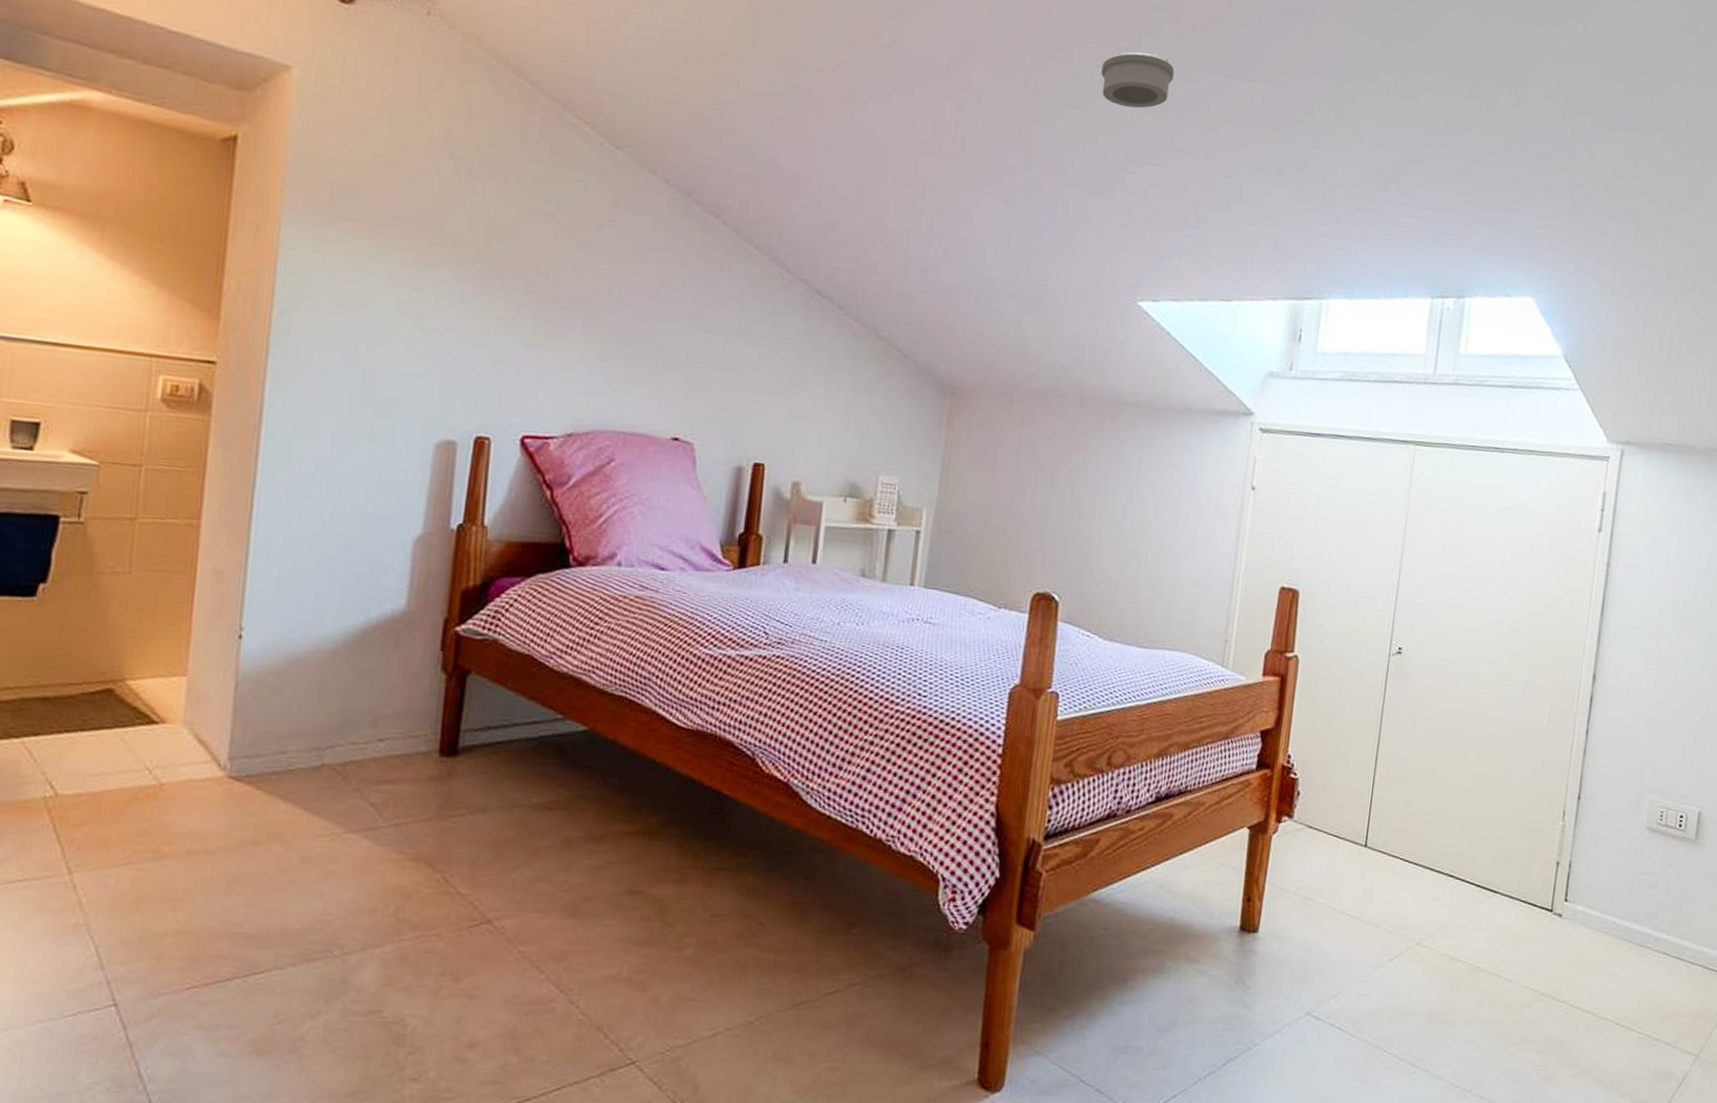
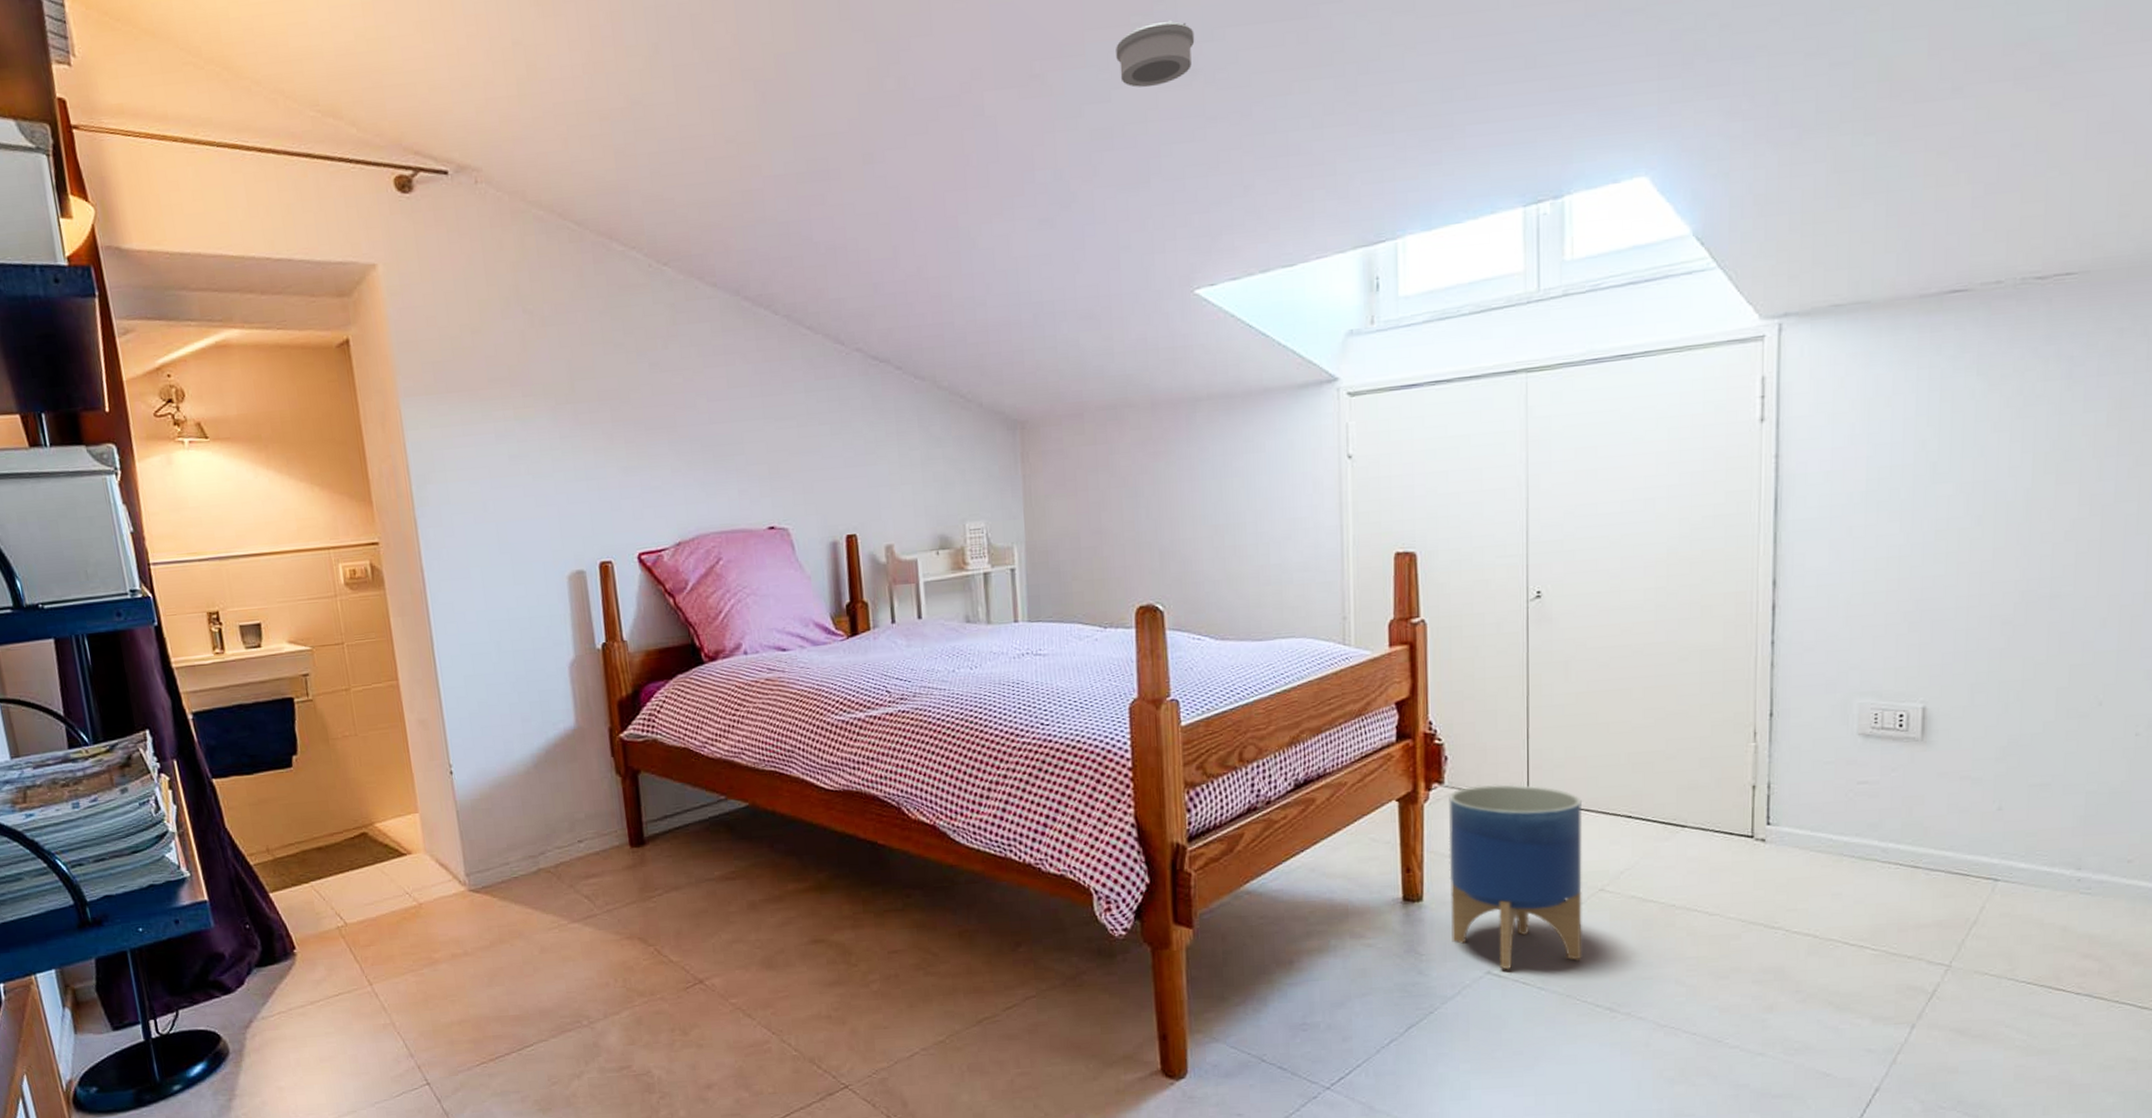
planter: none [1279,824,1412,1013] -> present [1448,784,1582,970]

